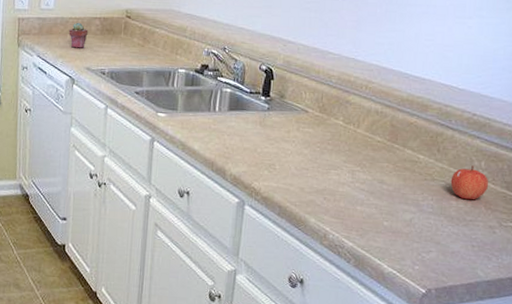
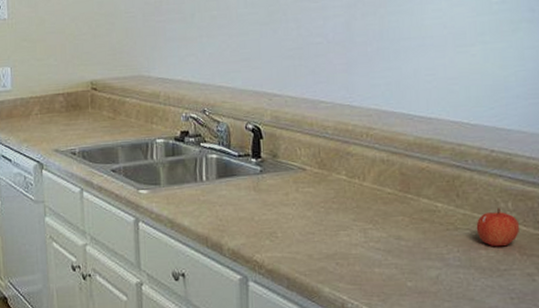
potted succulent: present [69,22,88,48] -> none [31,101,52,130]

